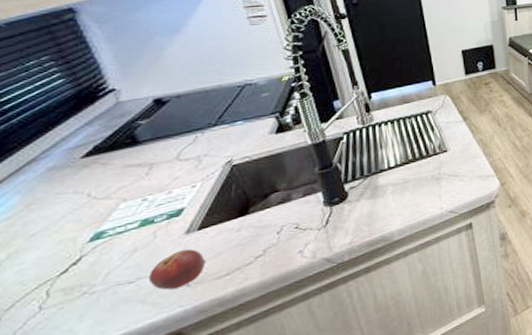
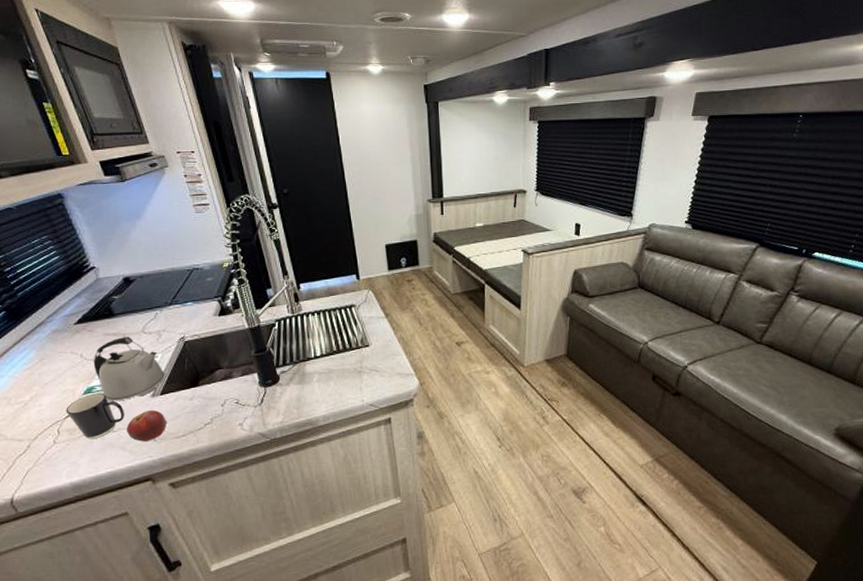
mug: none [61,237,148,298] -> present [66,393,125,440]
kettle: none [105,166,205,245] -> present [93,337,165,401]

